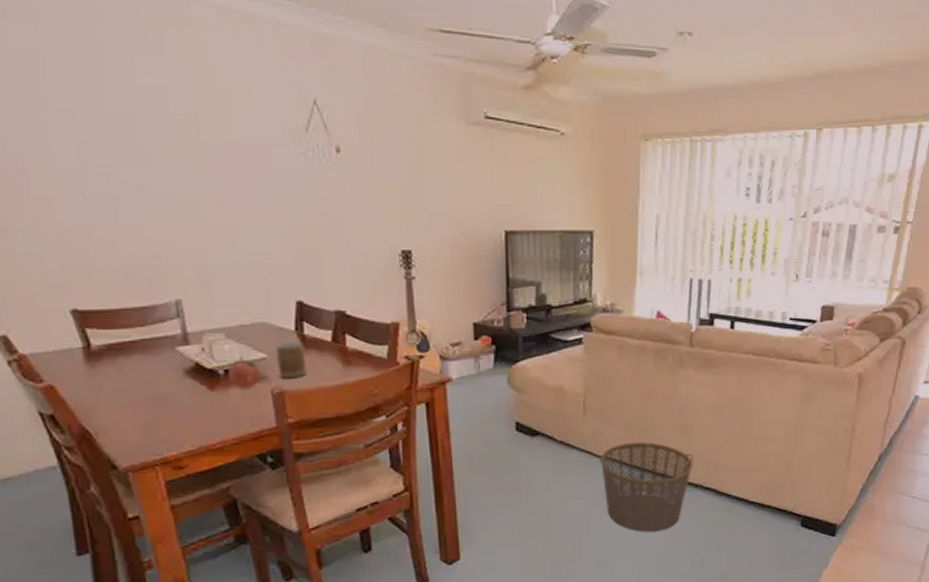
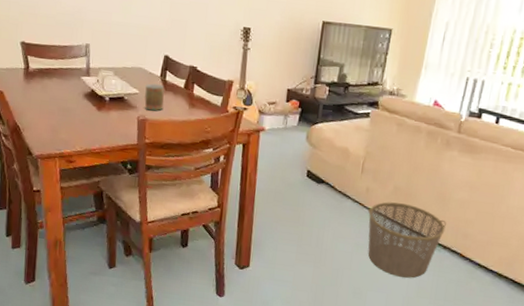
fruit: present [227,356,261,389] -> none [110,89,133,113]

